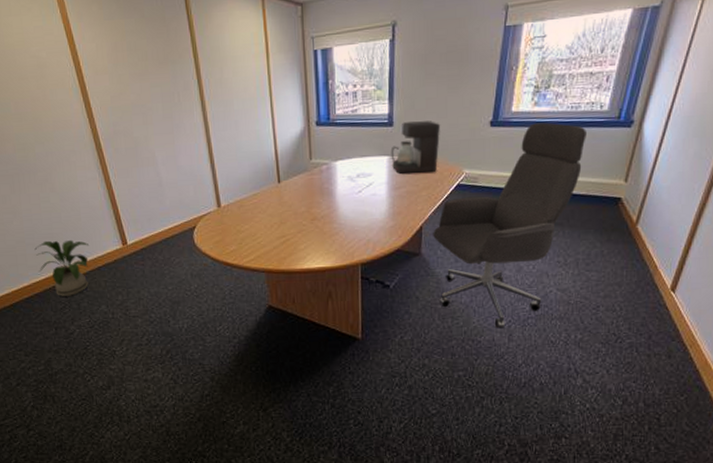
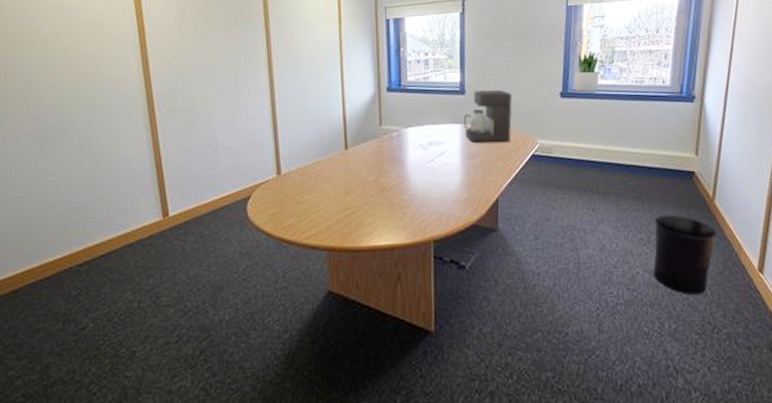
house plant: present [34,239,89,296] -> none [55,210,122,280]
office chair: present [433,122,586,329] -> none [509,95,654,317]
planter: none [505,75,534,122] -> present [574,50,600,93]
waste bin: none [566,239,635,310] -> present [653,214,718,295]

